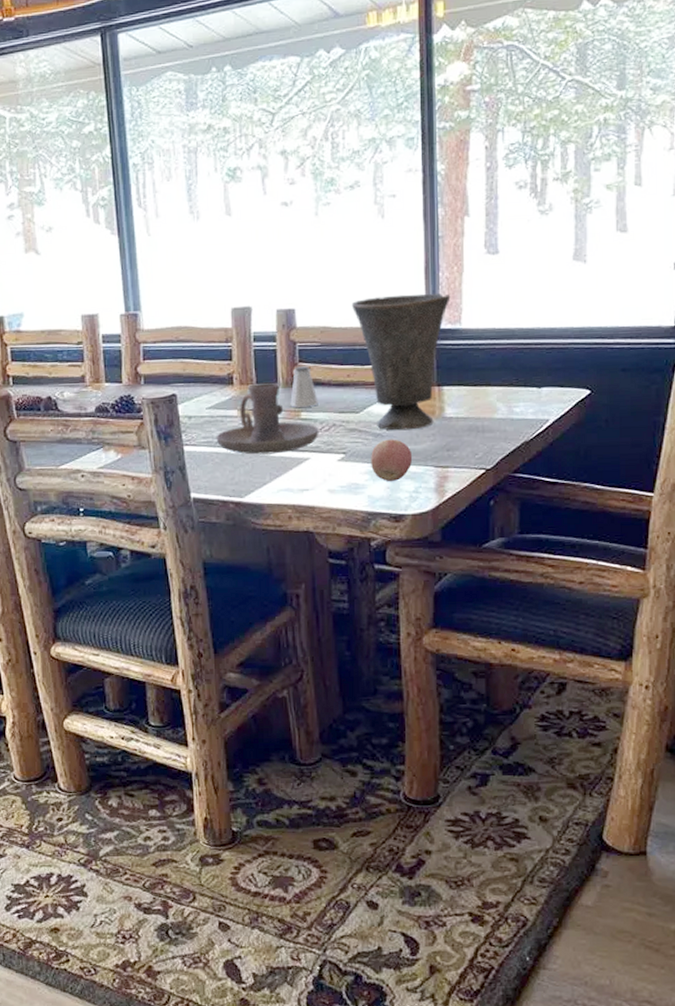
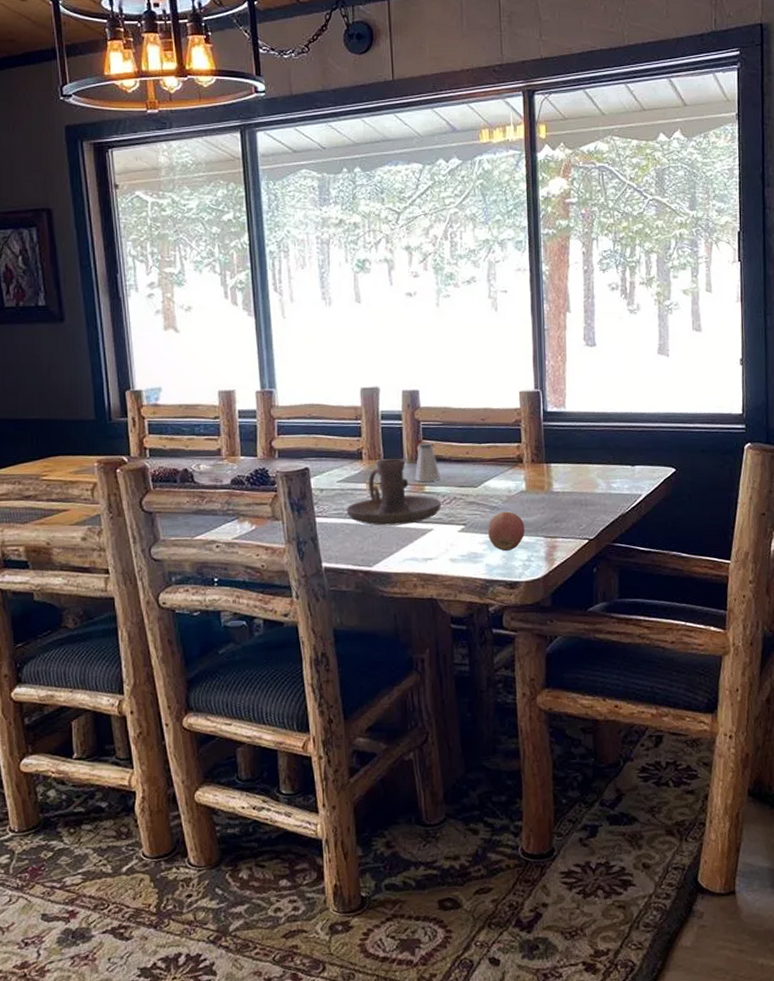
vase: present [351,293,451,431] -> none [469,379,556,504]

